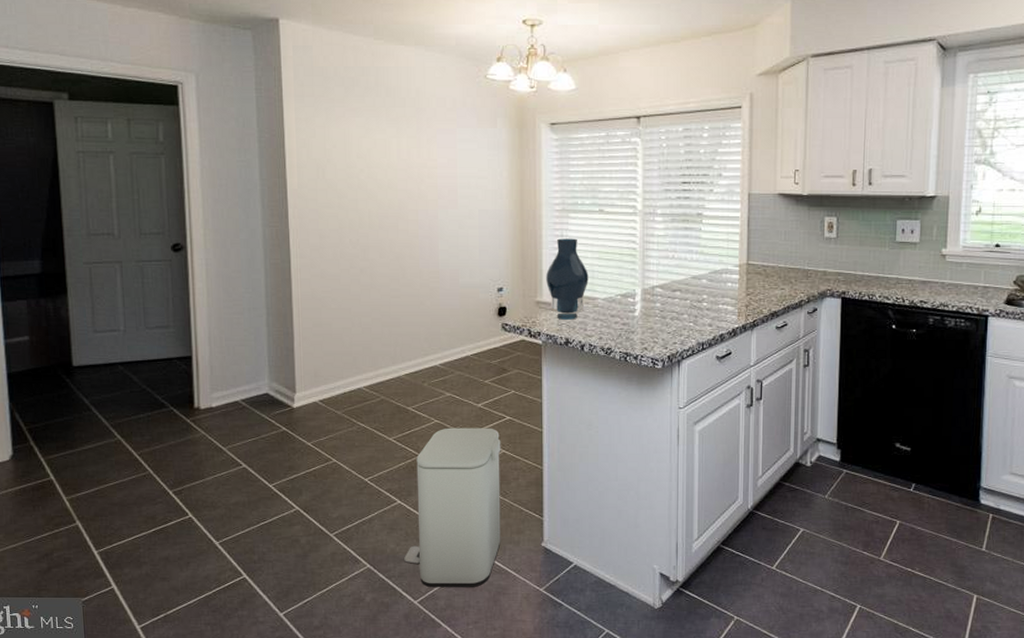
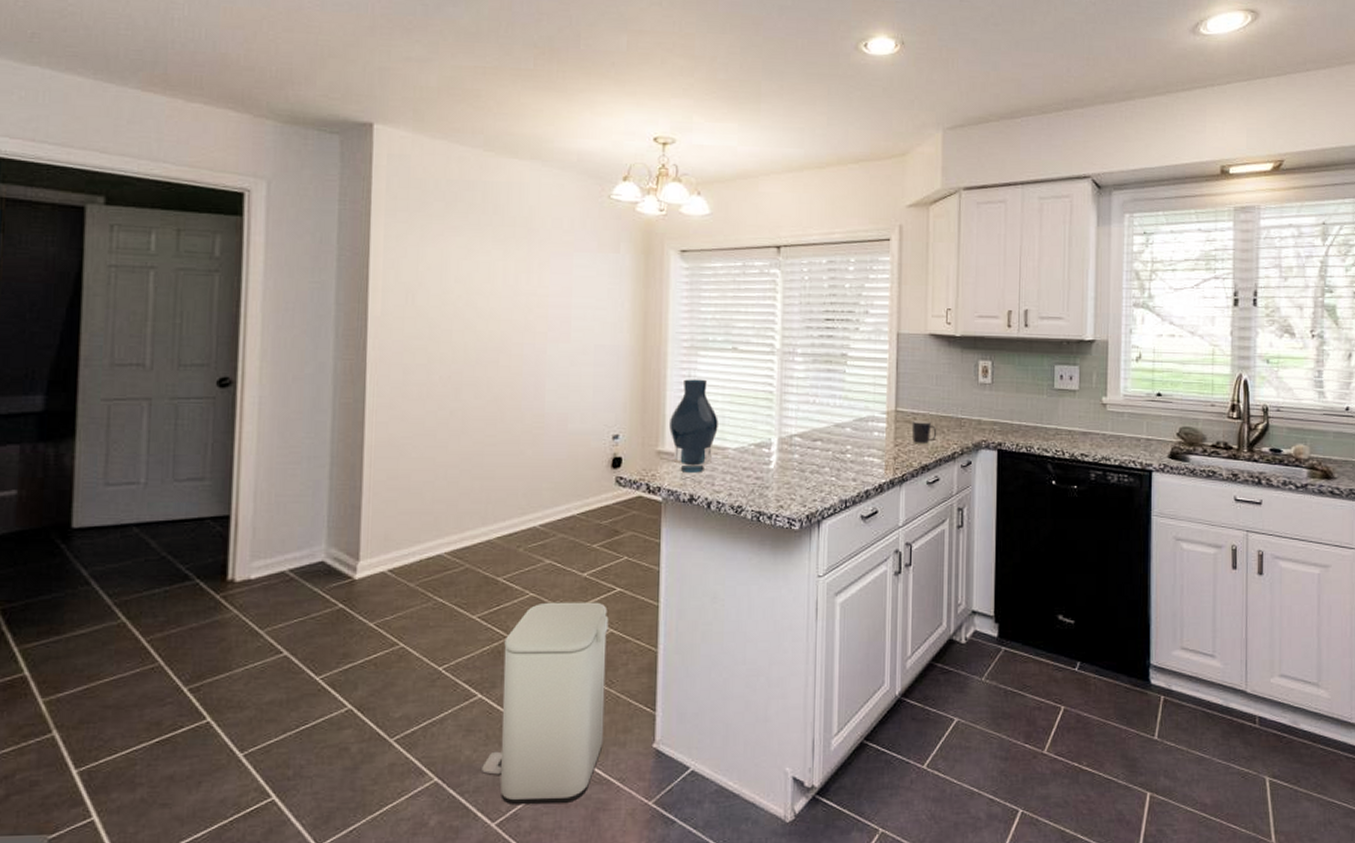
mug: none [762,271,786,295] -> present [911,419,937,446]

